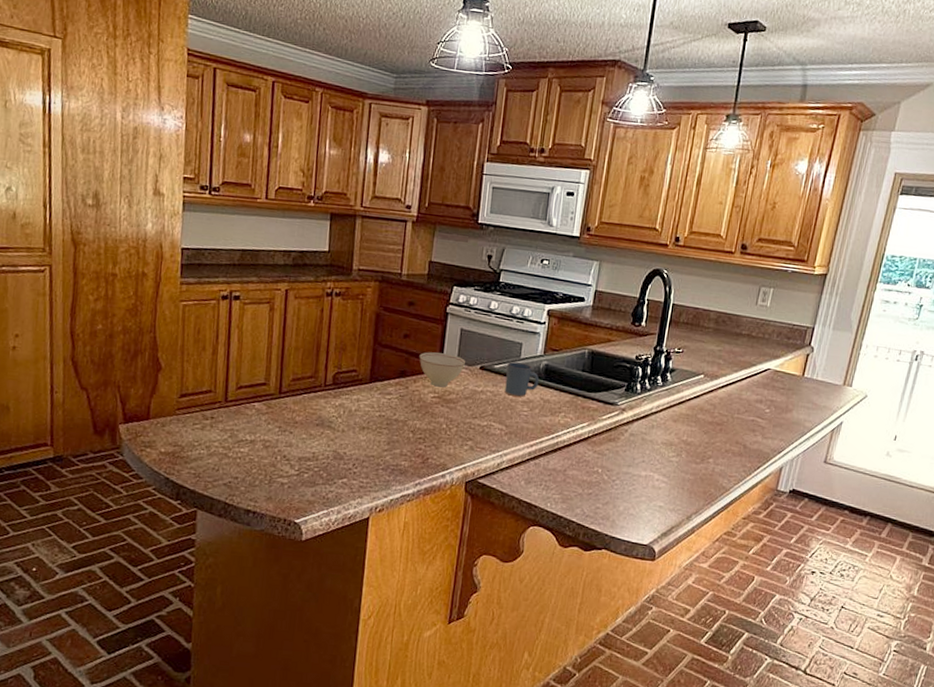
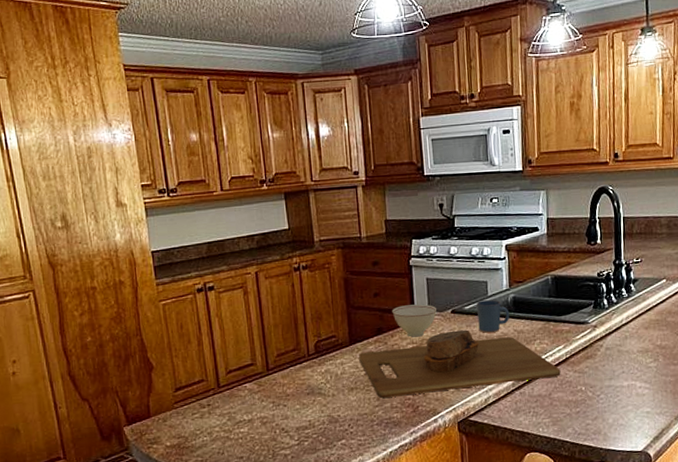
cutting board: none [376,387,580,454] -> present [359,329,561,398]

